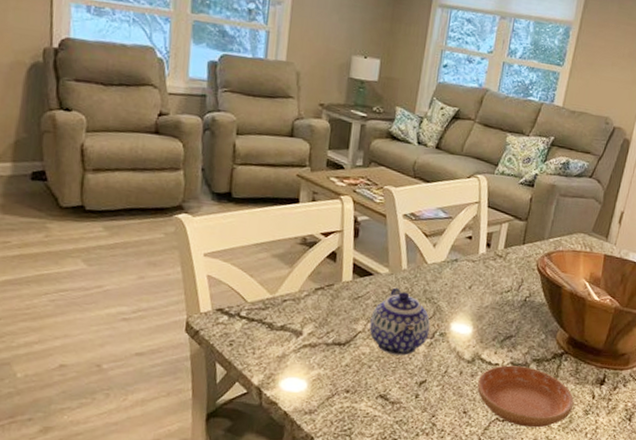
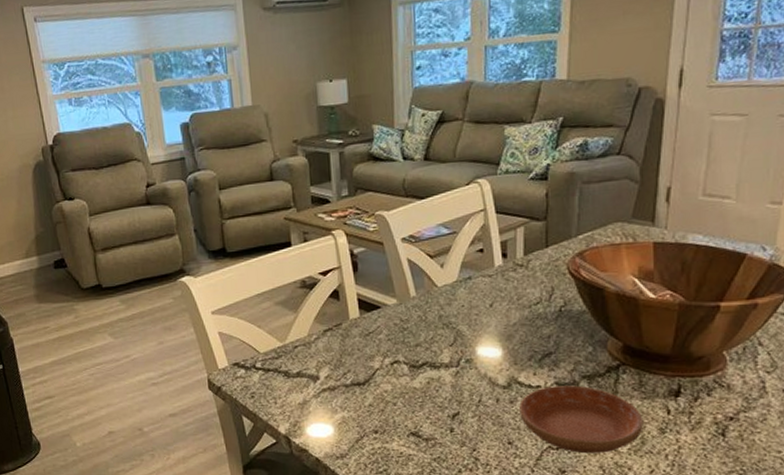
teapot: present [369,287,431,356] -> none [386,317,454,389]

